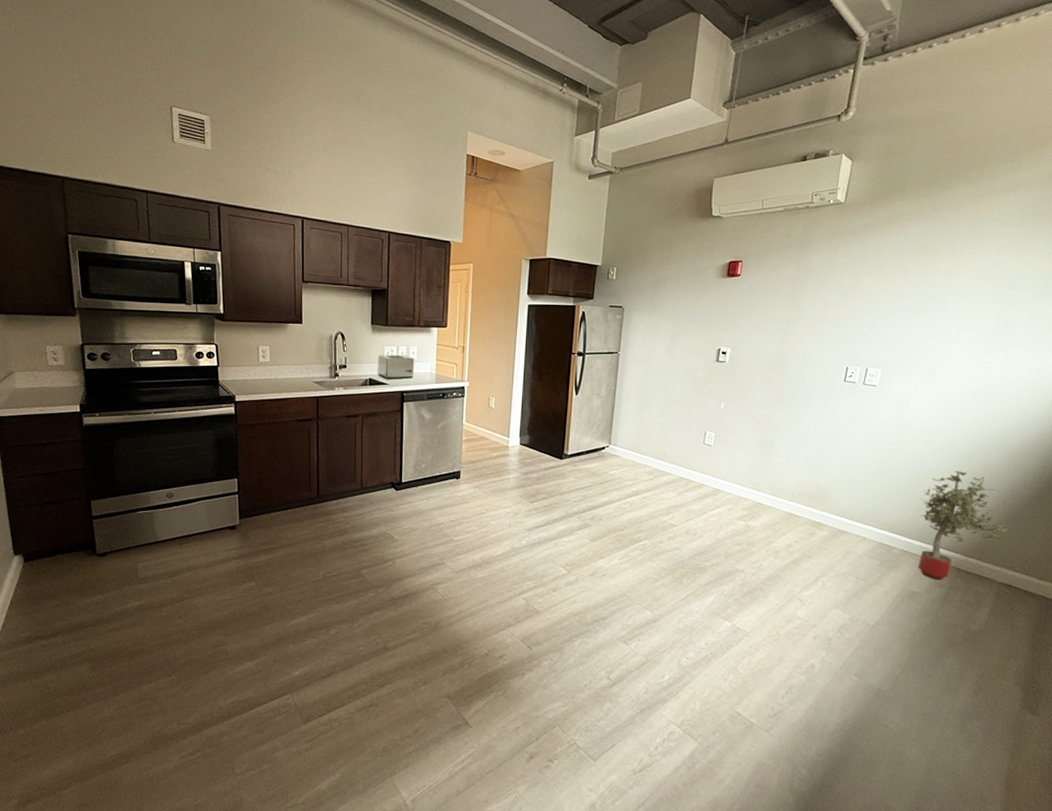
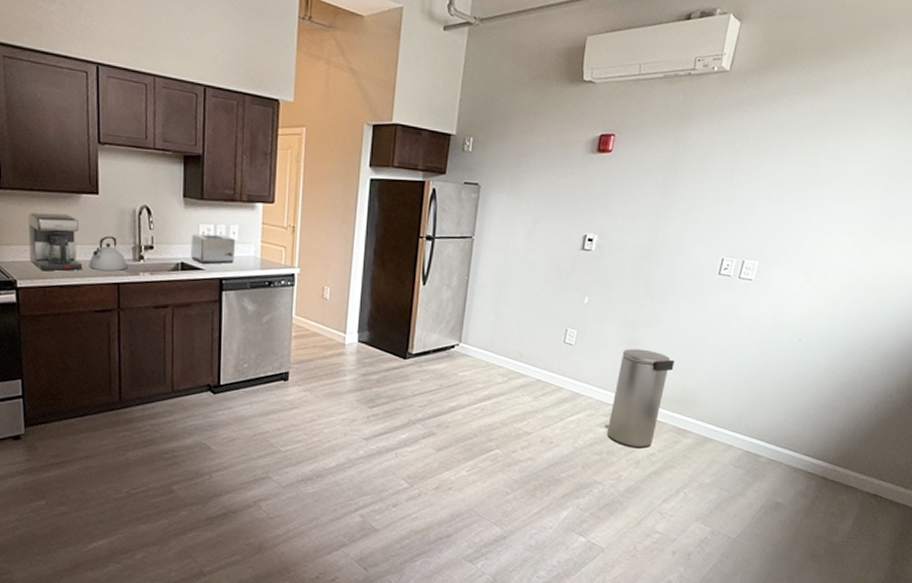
coffee maker: none [245,340,289,388] -> present [28,212,83,271]
kettle: none [293,357,325,387] -> present [89,236,128,272]
pedal bin: none [744,449,807,540] -> present [604,349,674,449]
potted tree: present [918,470,1010,580] -> none [784,373,880,490]

